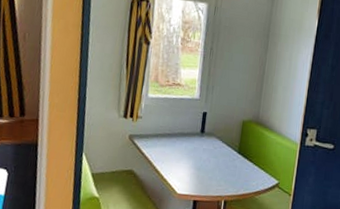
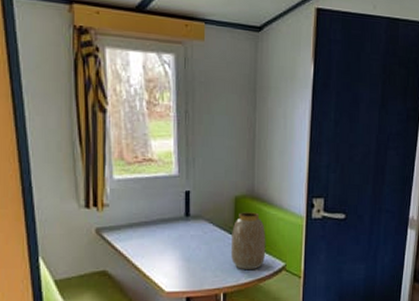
vase: none [234,134,265,184] -> present [230,212,266,270]

